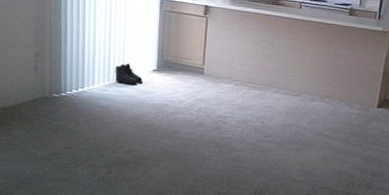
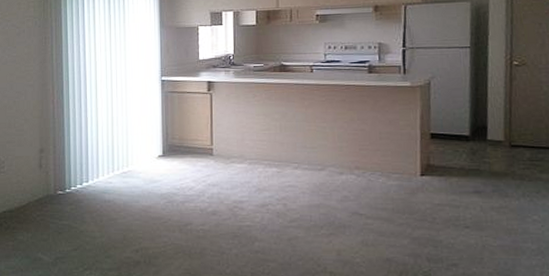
boots: present [115,63,143,86] -> none [119,151,148,175]

